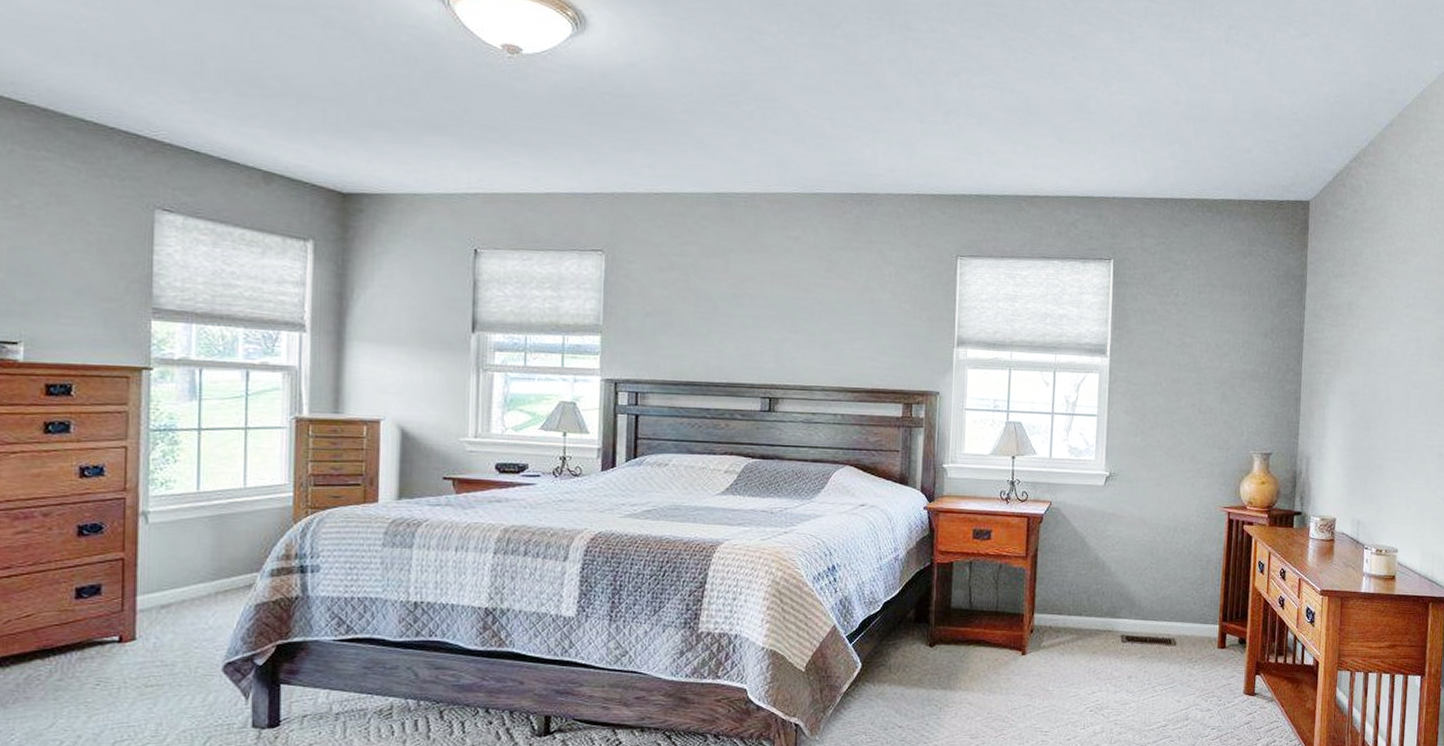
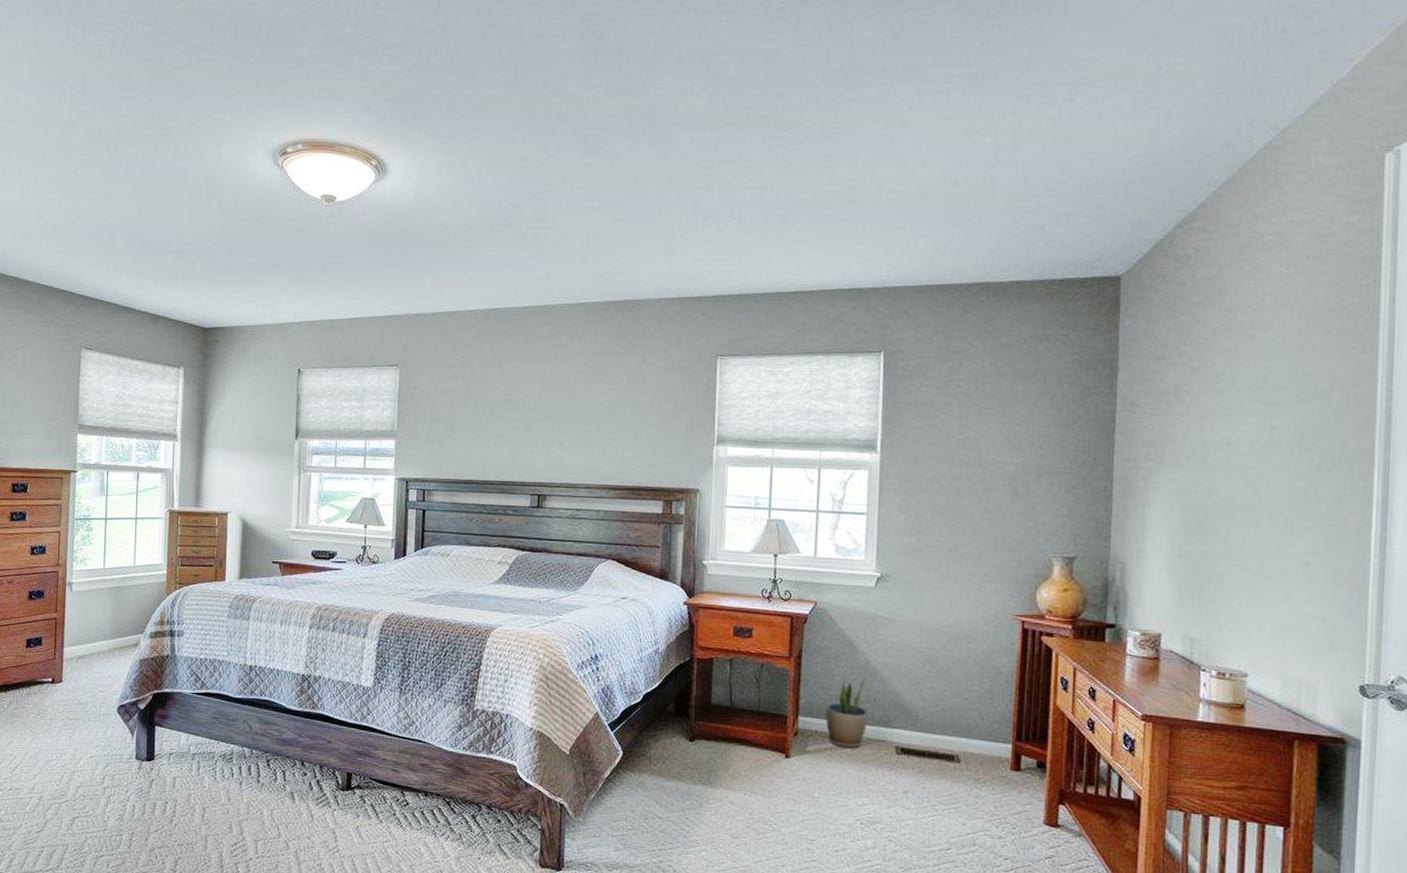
potted plant: none [1059,569,1097,641] -> present [825,675,868,749]

